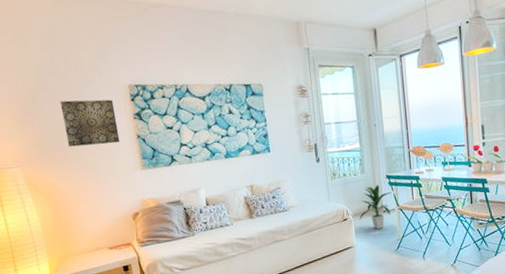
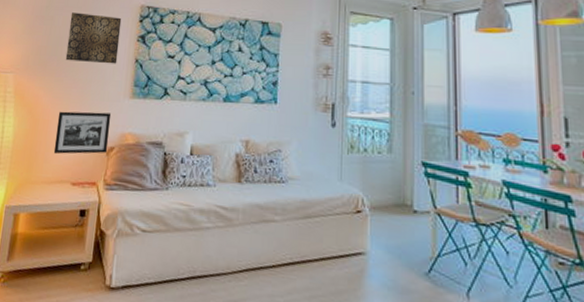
picture frame: none [77,185,134,229] -> present [53,111,112,154]
indoor plant: present [359,184,392,229] -> none [378,171,428,237]

